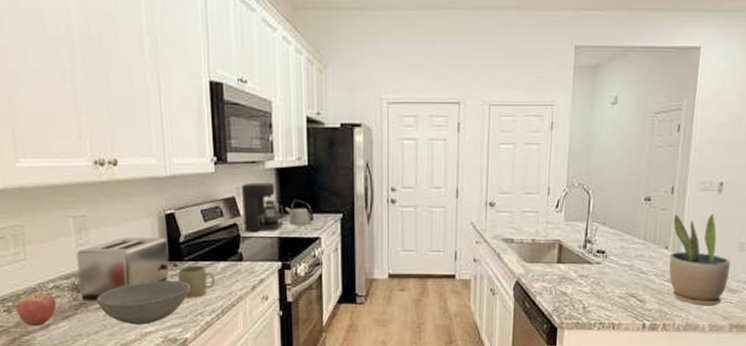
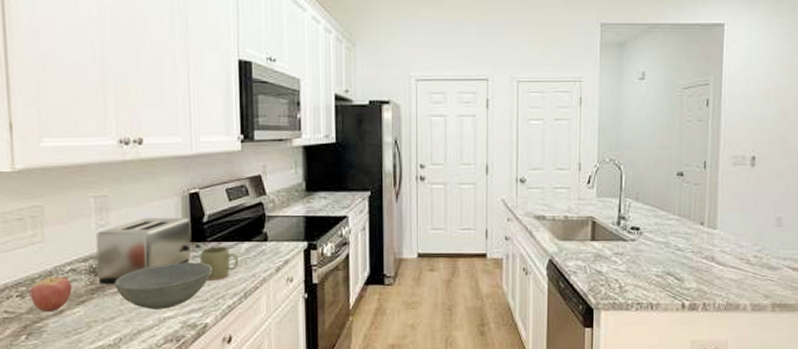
coffee maker: present [242,182,284,233] -> none [268,160,311,212]
kettle: present [285,200,315,226] -> none [312,178,342,205]
potted plant: present [668,213,730,306] -> none [705,188,768,285]

